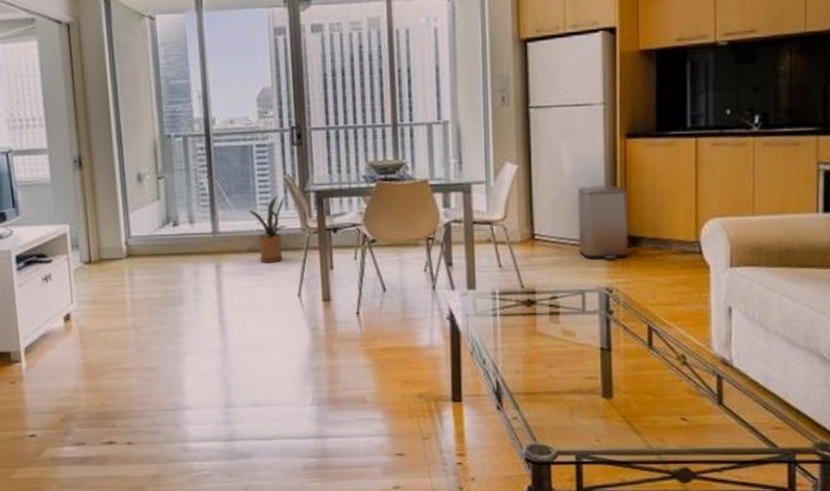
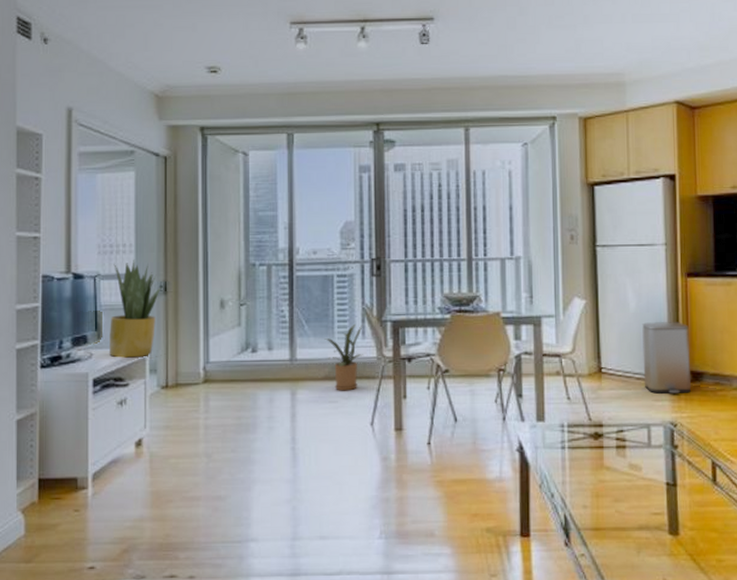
planter: none [25,133,76,234] -> present [110,259,162,358]

